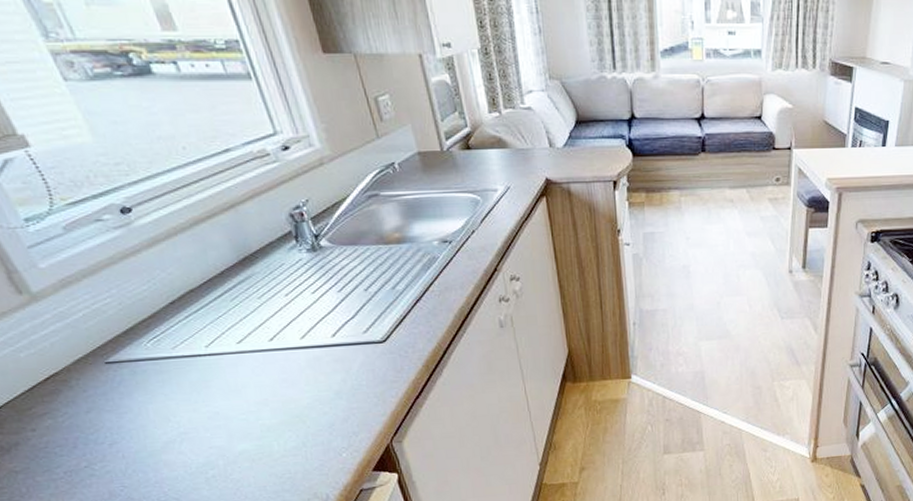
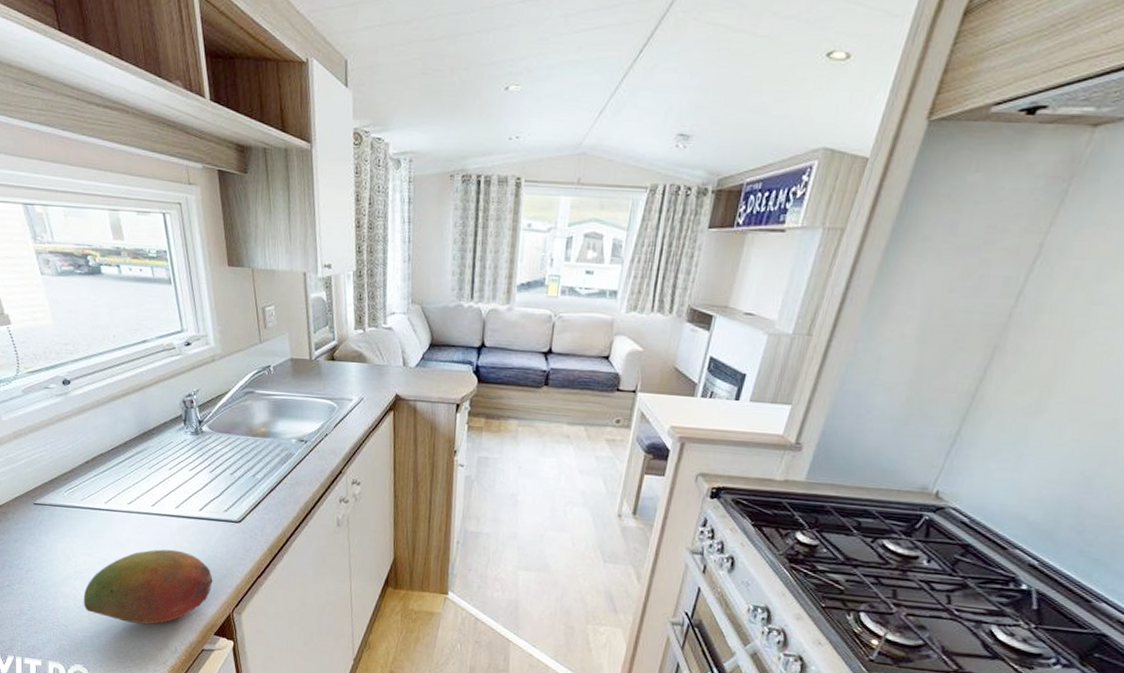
fruit: none [195,385,362,479] -> present [83,549,213,625]

